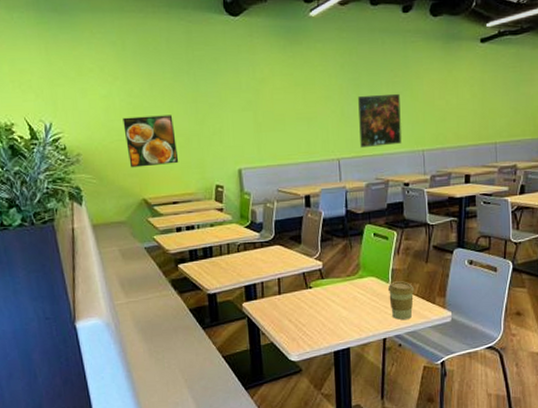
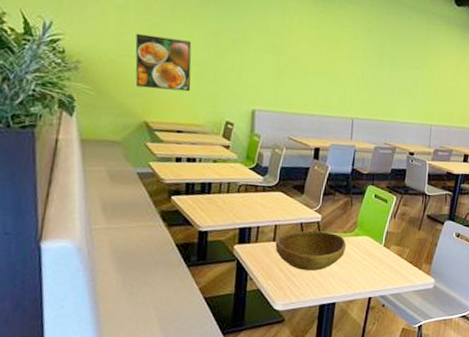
bowl: none [281,278,353,320] -> present [275,230,347,271]
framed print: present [358,93,402,149] -> none [375,63,418,115]
coffee cup: present [387,281,415,320] -> none [379,243,405,281]

